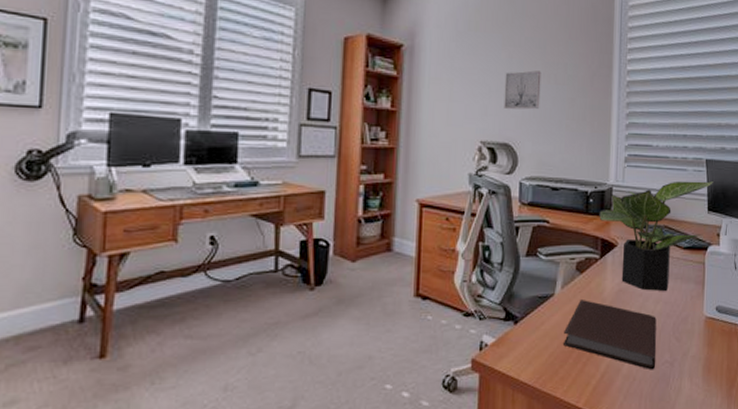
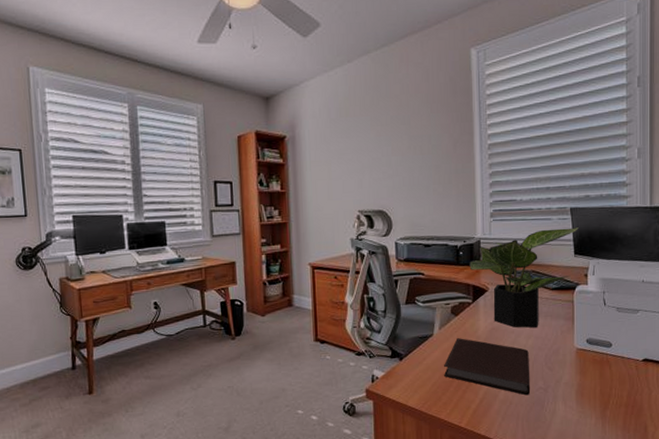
wall art: present [504,70,541,110] -> none [375,144,409,182]

